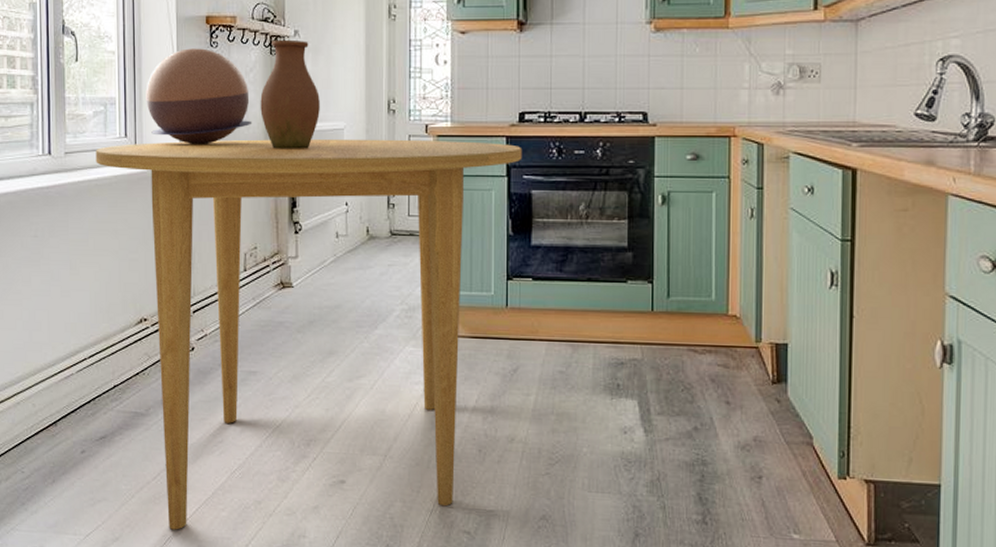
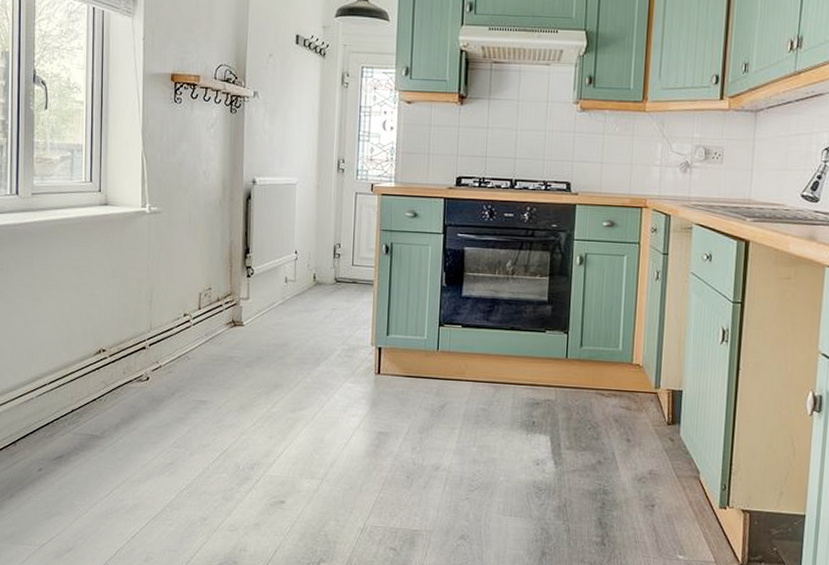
dining table: present [95,138,523,530] -> none [61,188,458,543]
decorative bowl: present [146,48,253,144] -> none [111,103,212,192]
vase: present [260,39,320,149] -> none [219,99,275,201]

